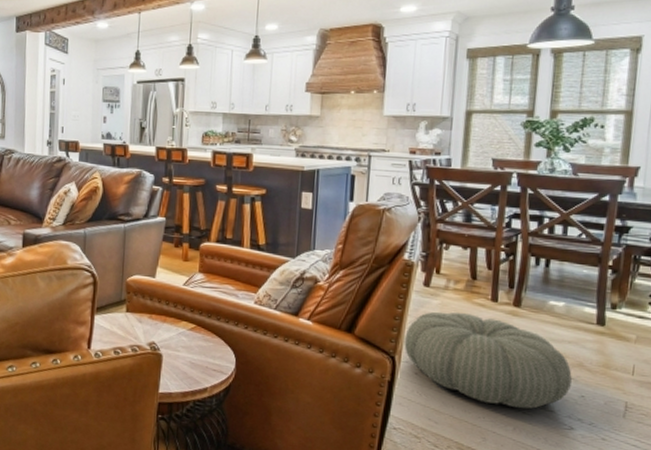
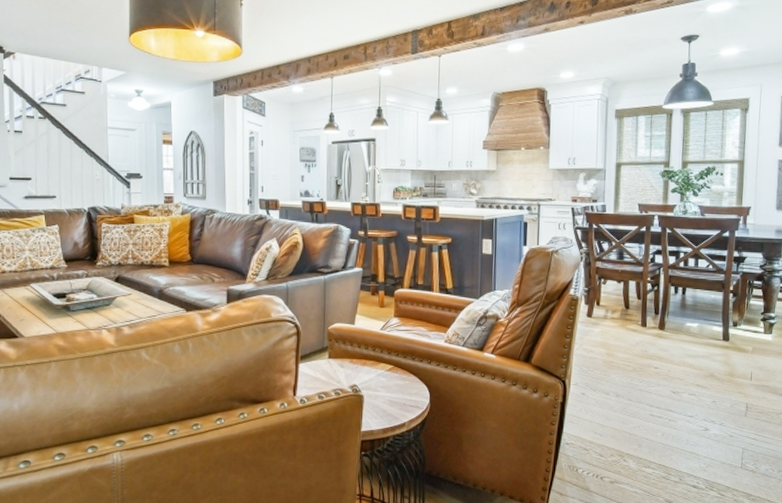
pouf: present [404,311,572,410] -> none [572,338,706,417]

